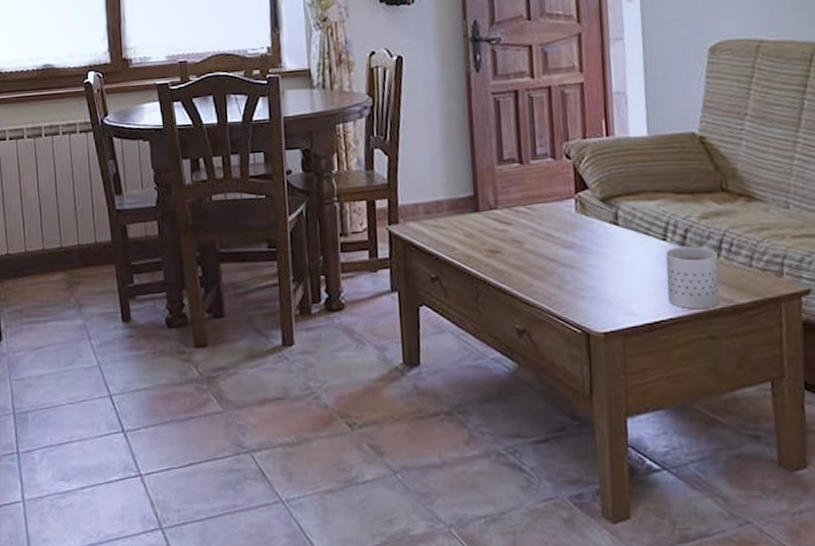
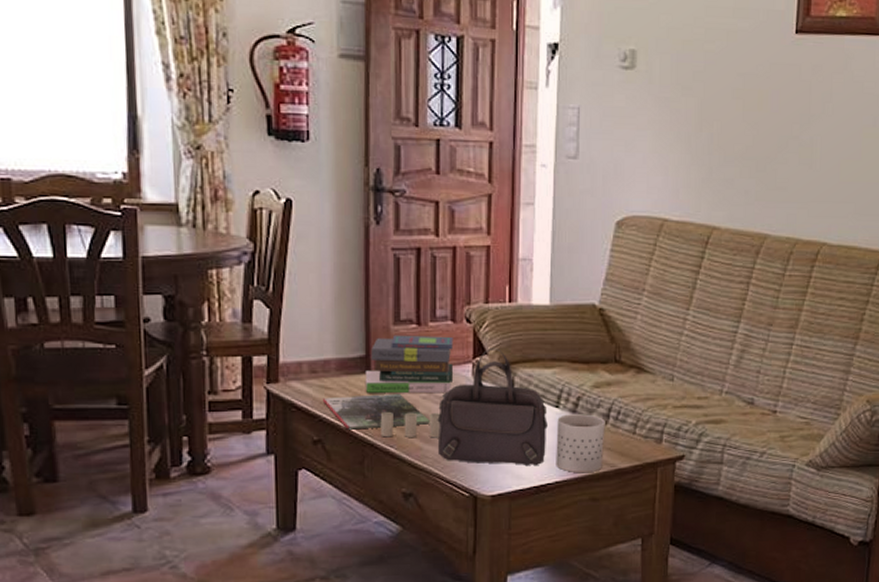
magazine: none [437,231,538,267] -> present [322,394,430,430]
books: none [474,173,558,231] -> present [364,335,454,393]
toilet paper roll: none [490,248,549,274] -> present [380,412,440,438]
handbag: none [544,182,657,302] -> present [437,347,548,466]

